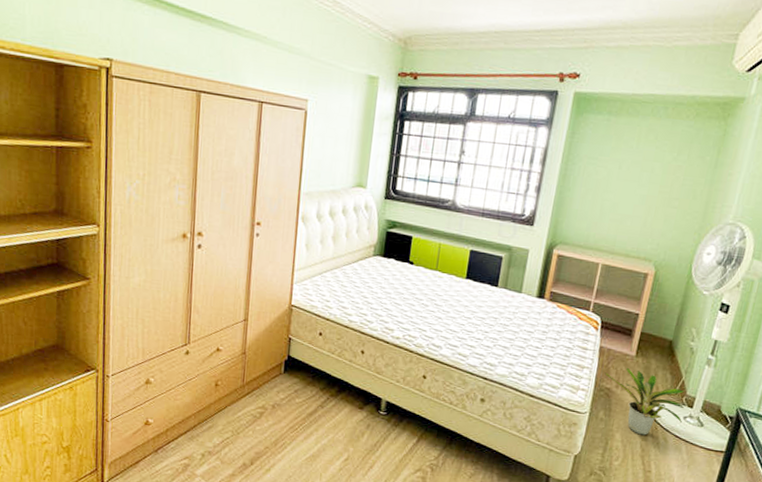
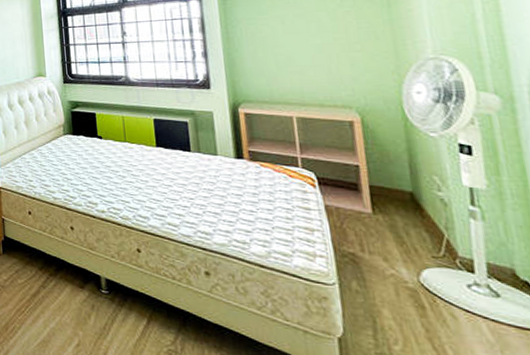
potted plant: present [604,367,685,435] -> none [340,227,467,311]

